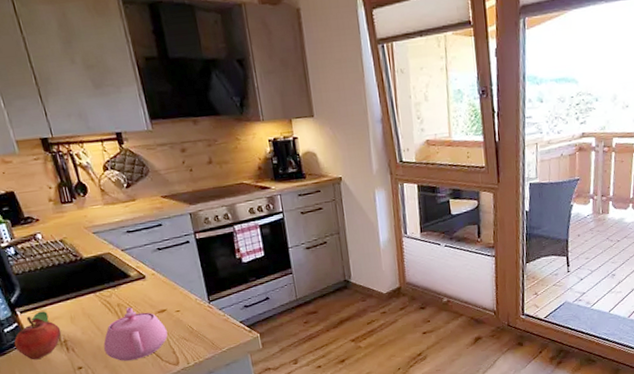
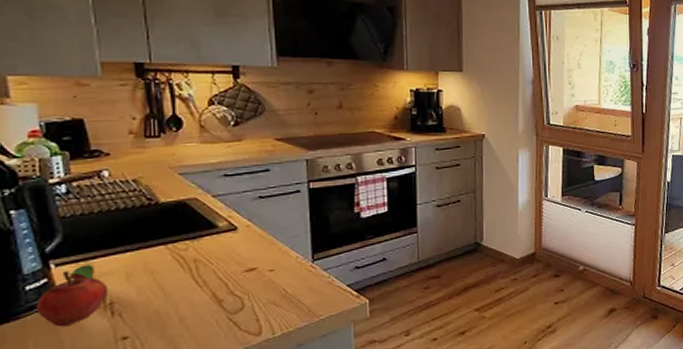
teapot: present [103,306,168,361] -> none [164,263,253,330]

